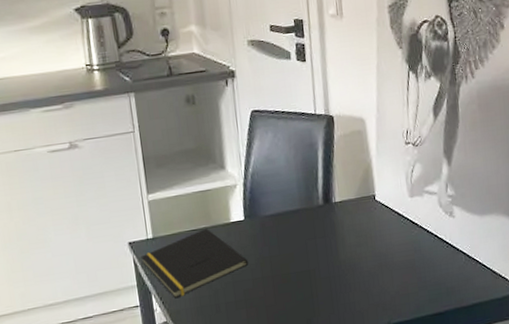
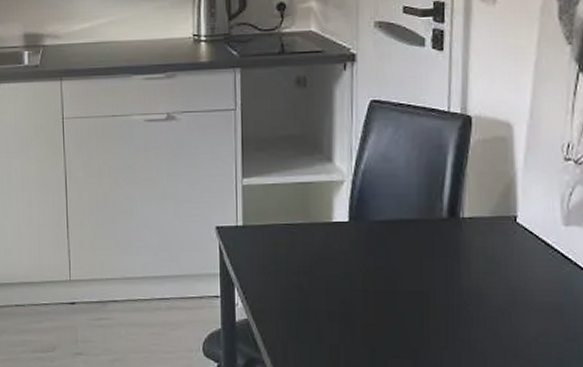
notepad: present [140,228,249,299] -> none [227,224,349,296]

